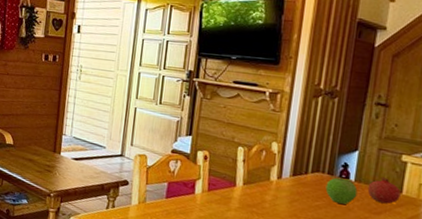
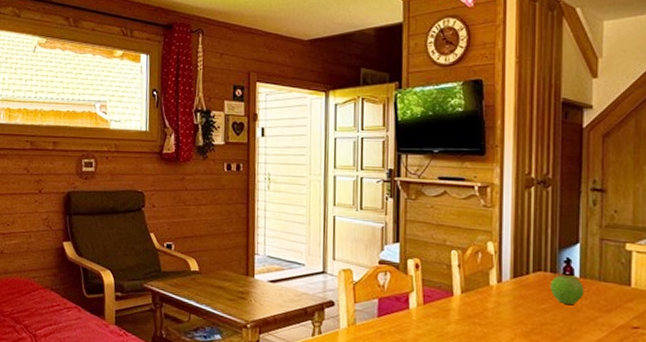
fruit: present [367,176,401,204] -> none [594,269,629,300]

